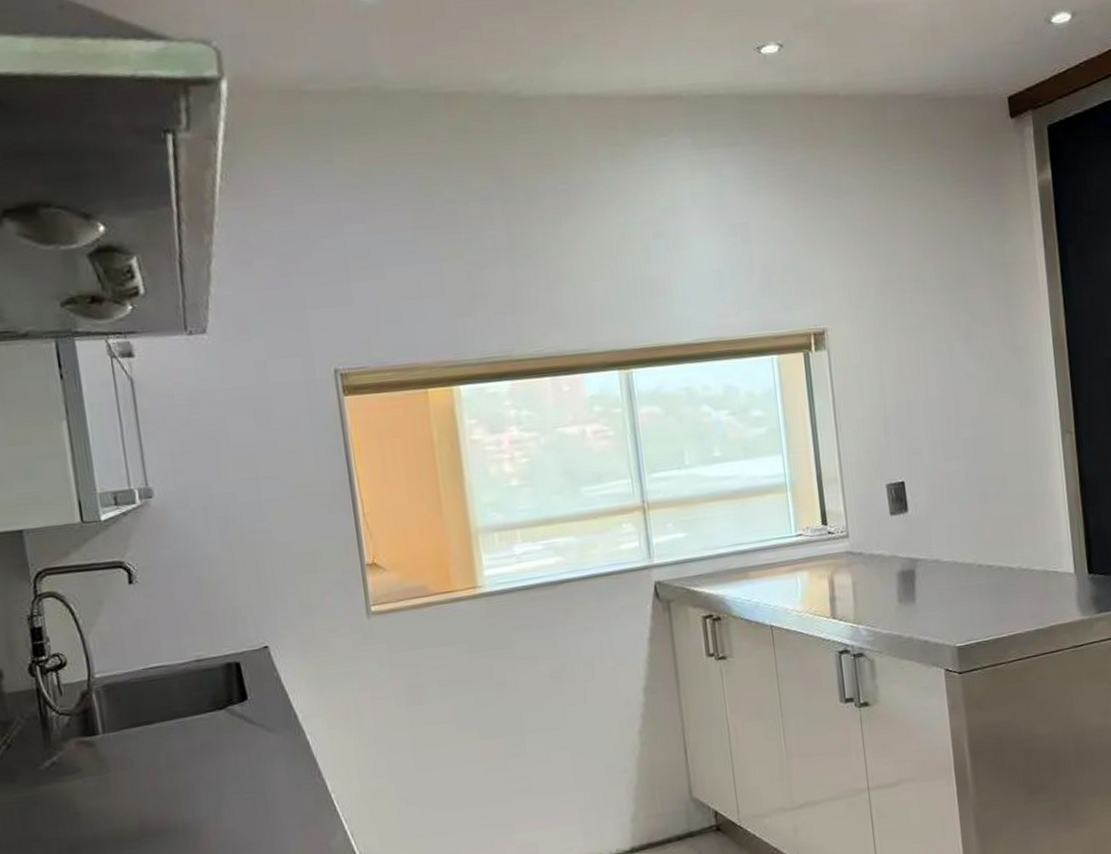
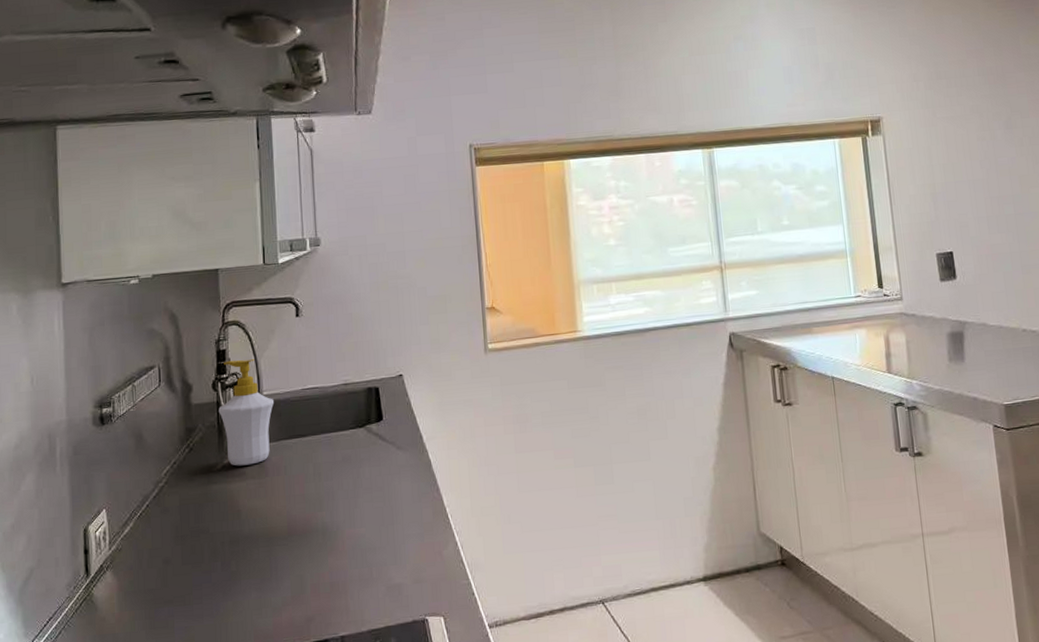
soap bottle: none [39,636,111,763] -> present [218,359,275,466]

